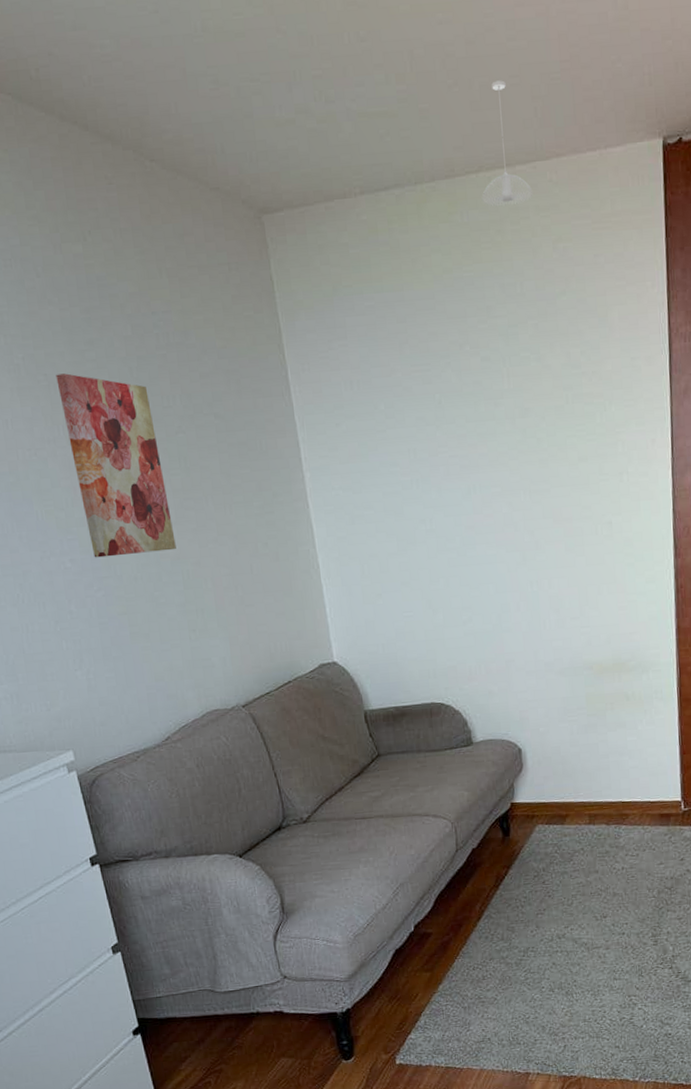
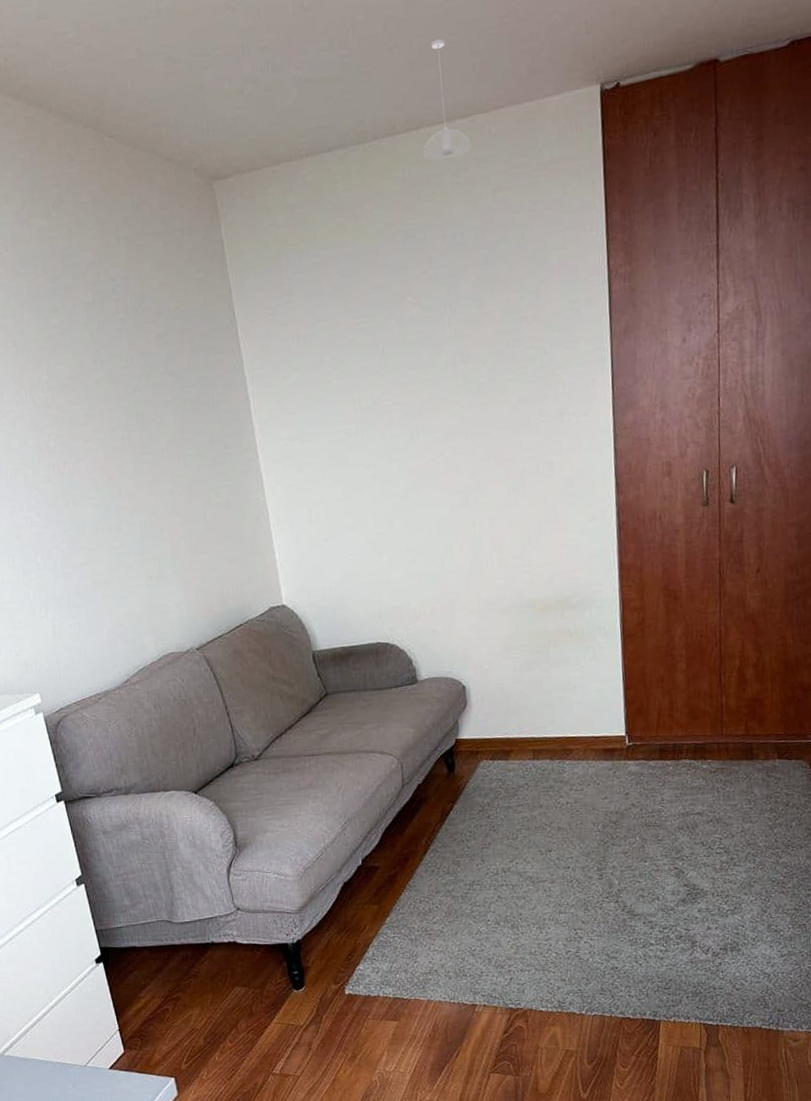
wall art: present [56,373,176,558] -> none [23,339,134,512]

